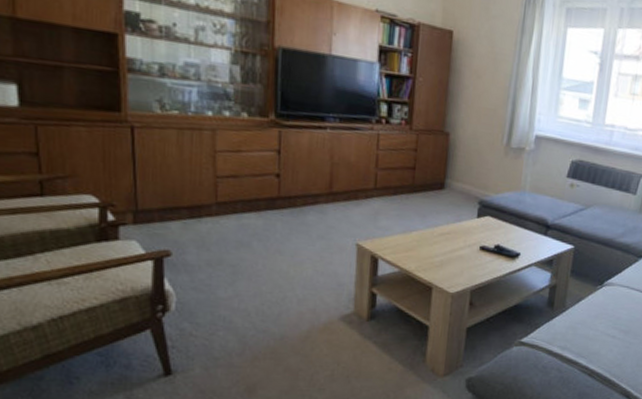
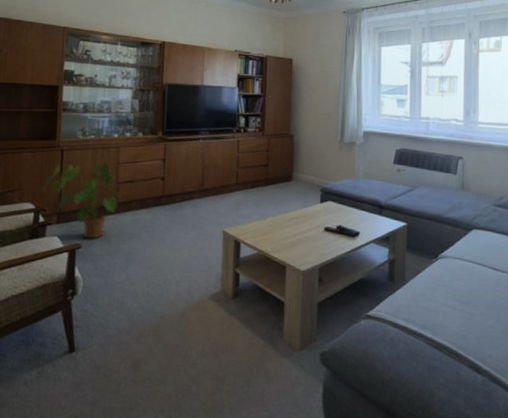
house plant: none [108,147,221,246] -> present [42,162,121,239]

